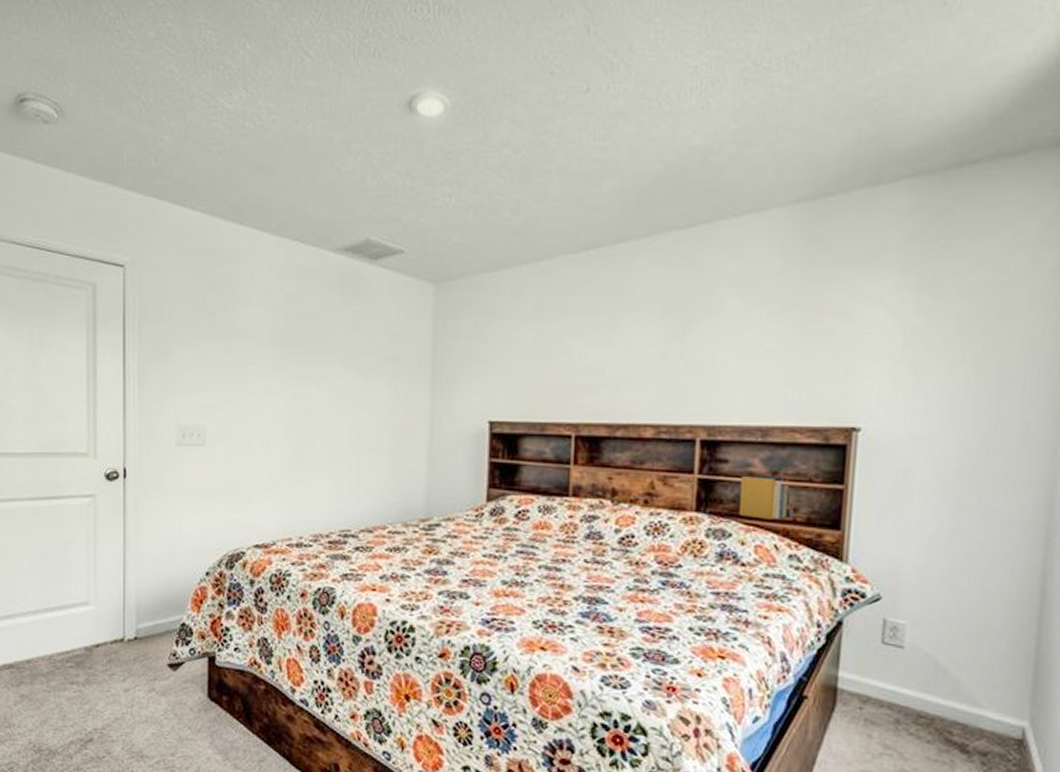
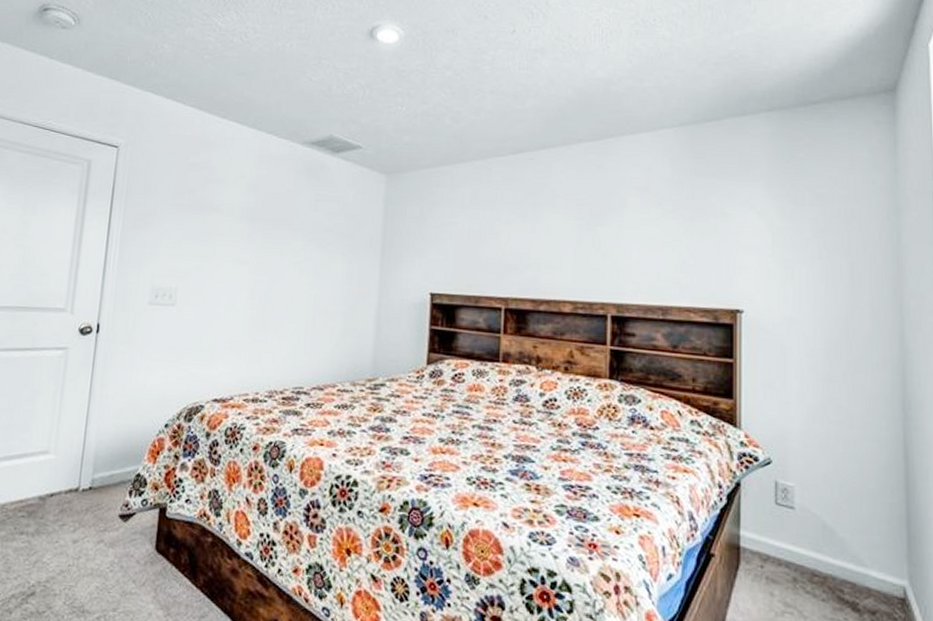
books: present [739,475,792,520] -> none [646,348,691,388]

